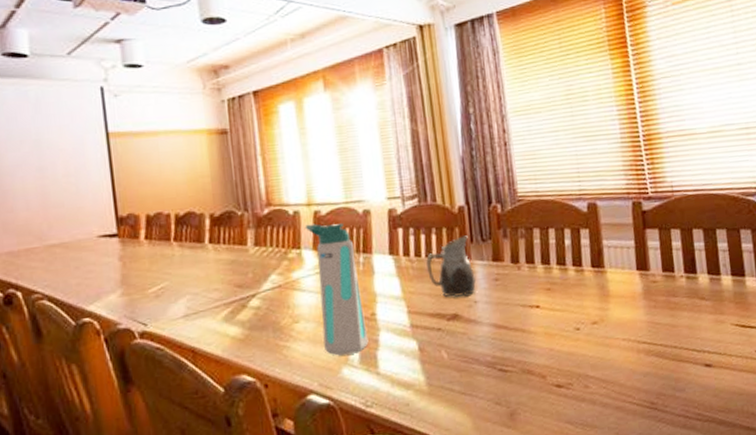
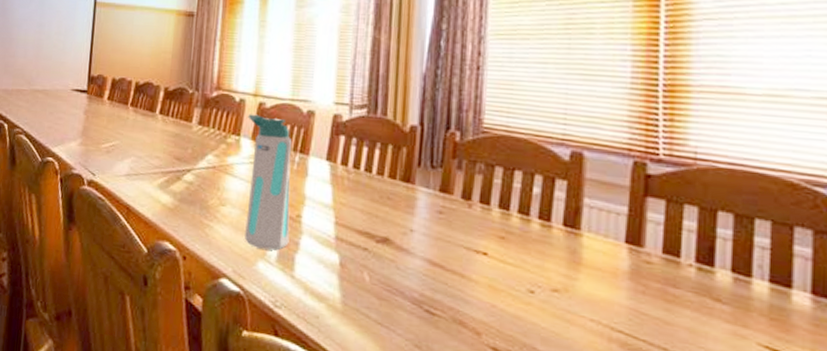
pitcher: present [425,235,476,298] -> none [363,157,416,222]

